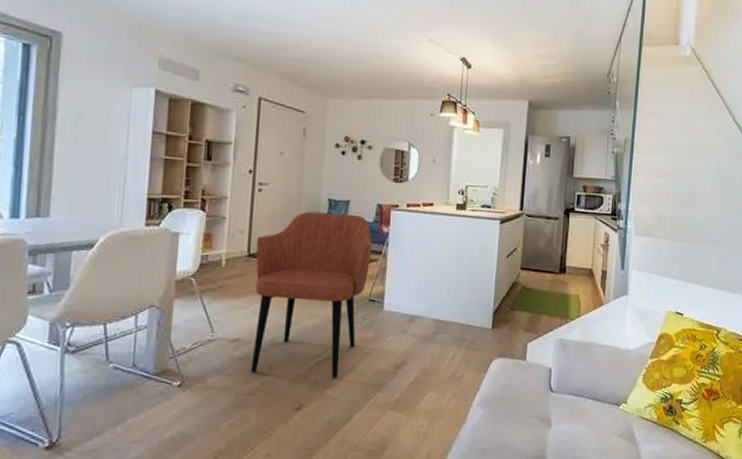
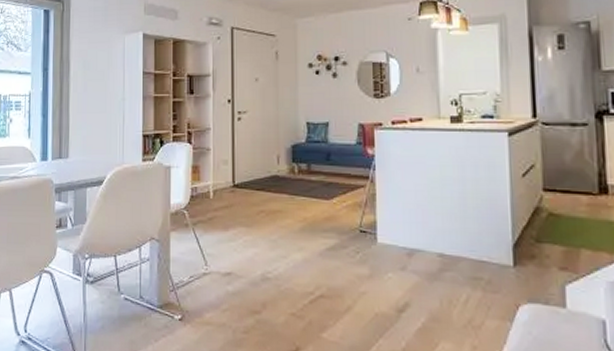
armchair: present [251,211,372,378] -> none [239,137,357,320]

